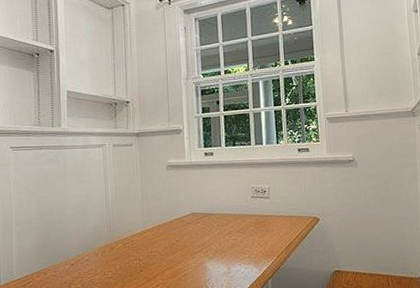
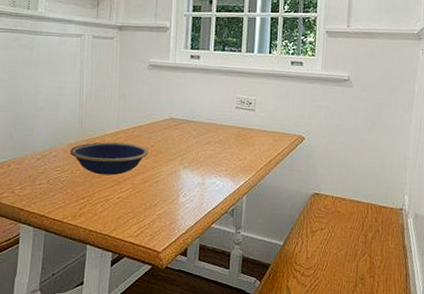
bowl: none [101,241,175,274] -> present [70,142,149,175]

